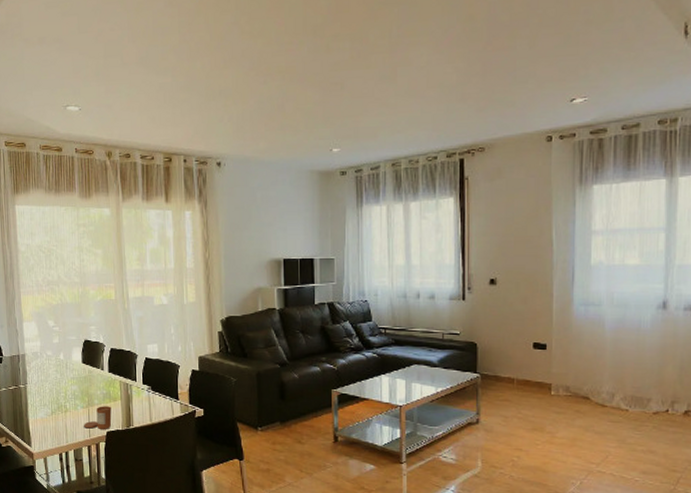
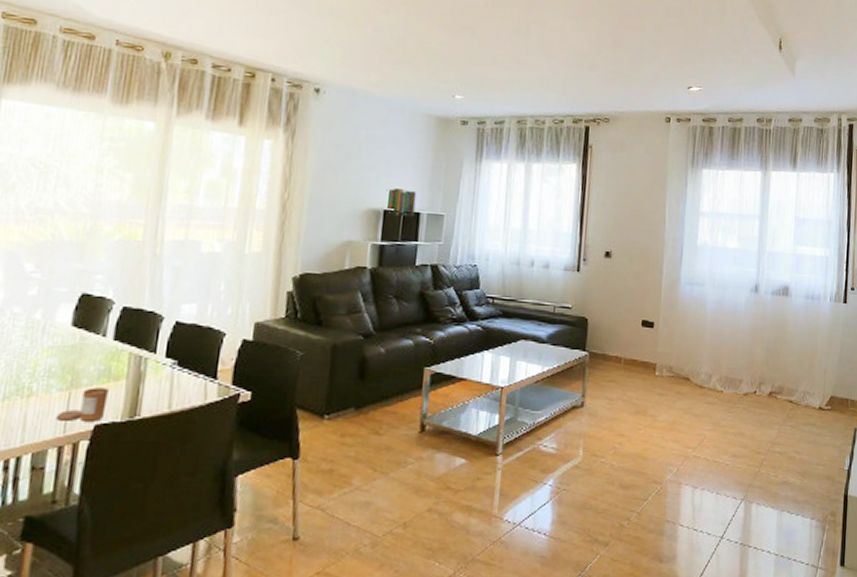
books: none [283,240,309,264] -> present [385,189,417,217]

